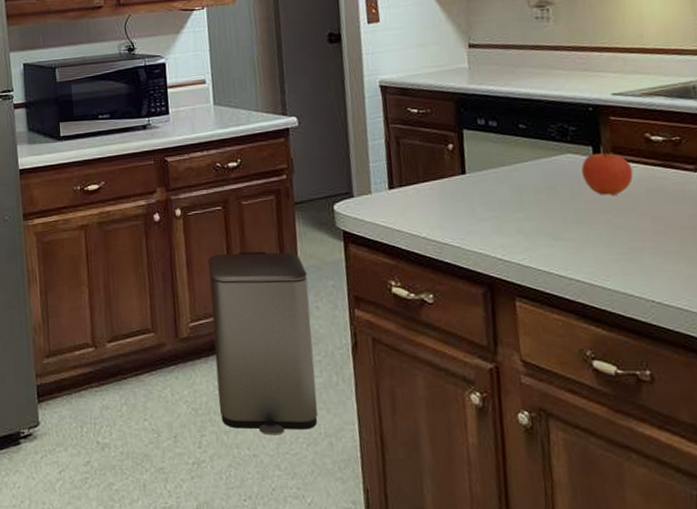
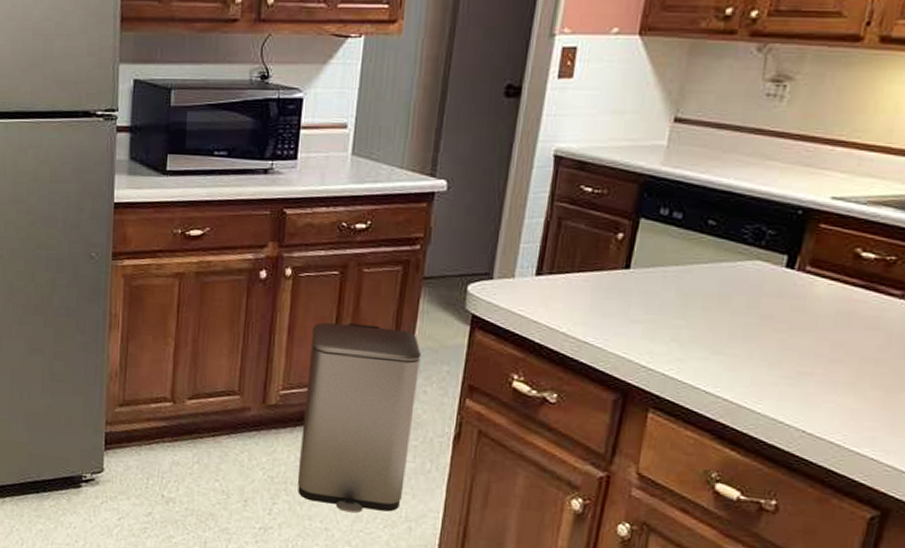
fruit: present [581,152,633,195] -> none [765,263,828,313]

